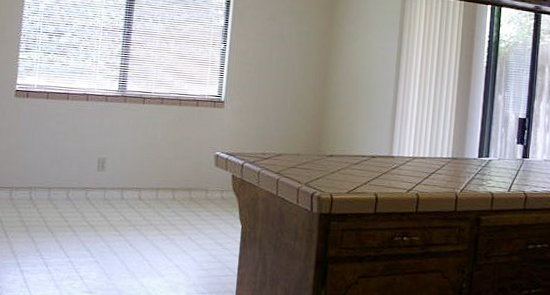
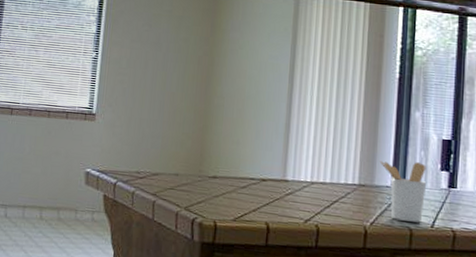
utensil holder: none [469,137,506,188] -> present [379,161,427,223]

